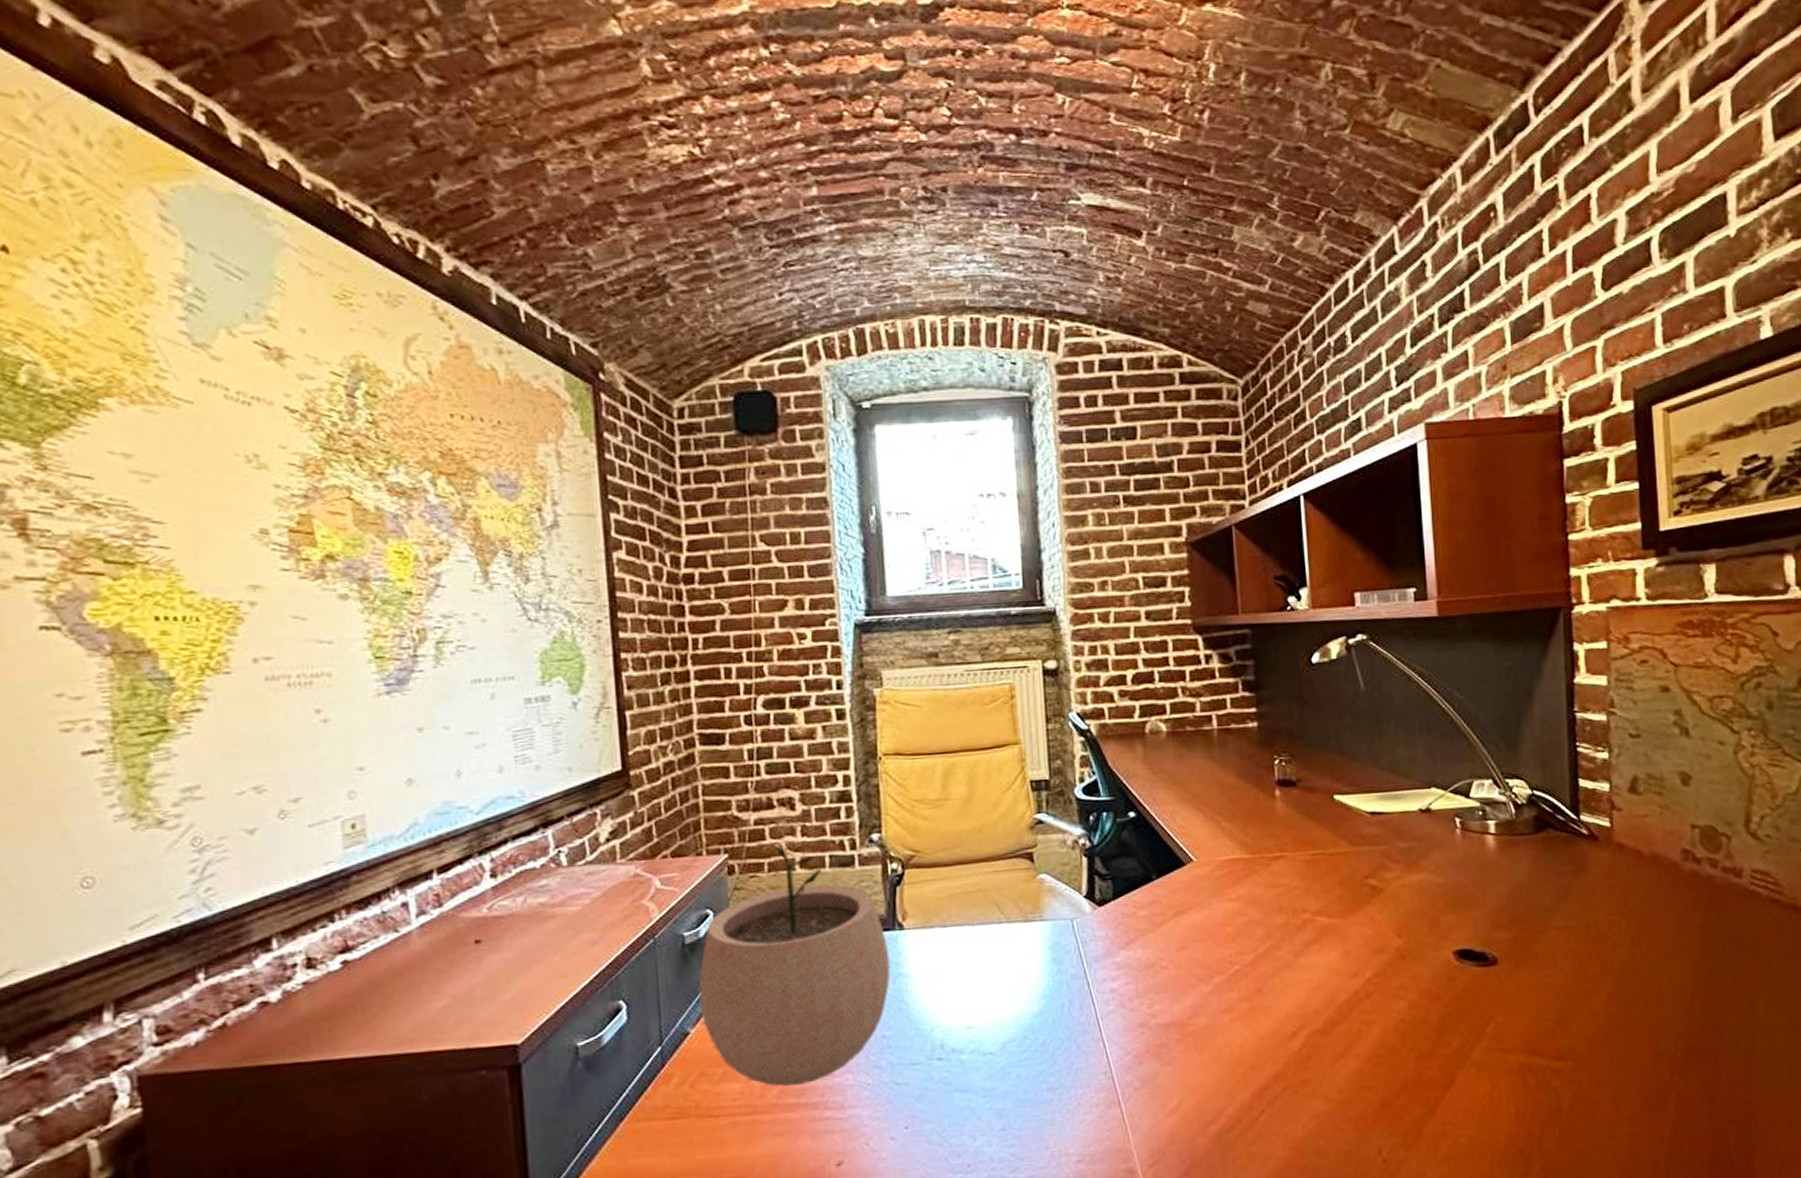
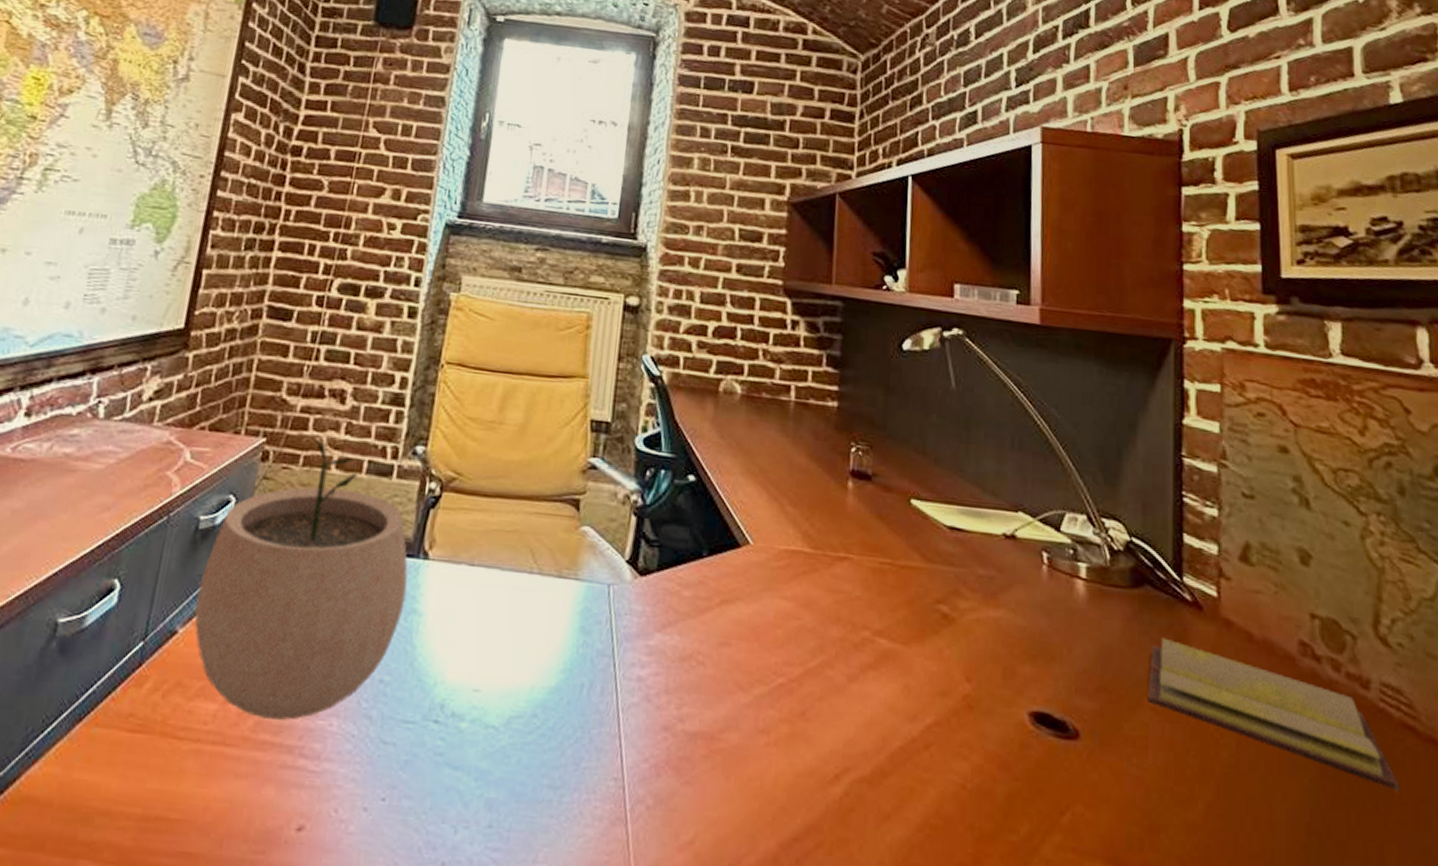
diary: none [1554,869,1768,953] -> present [1148,637,1400,792]

